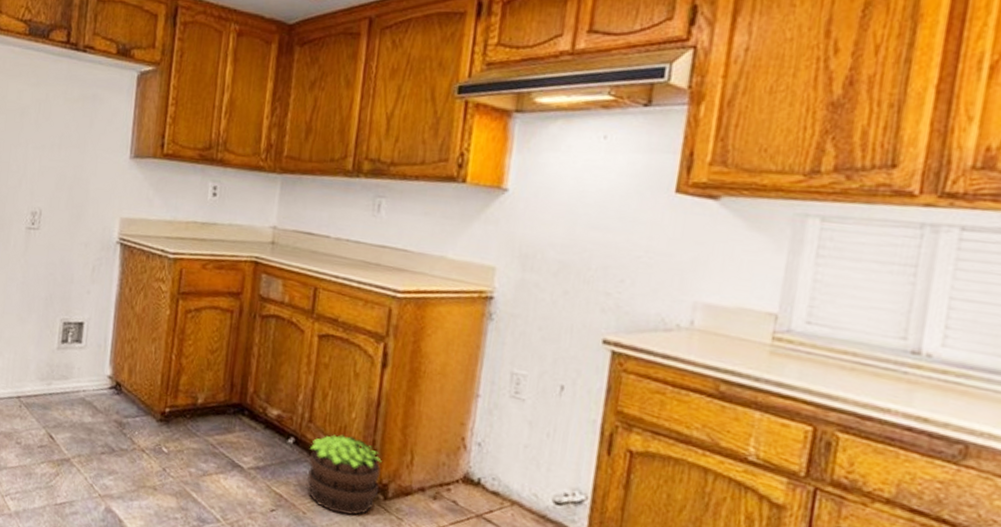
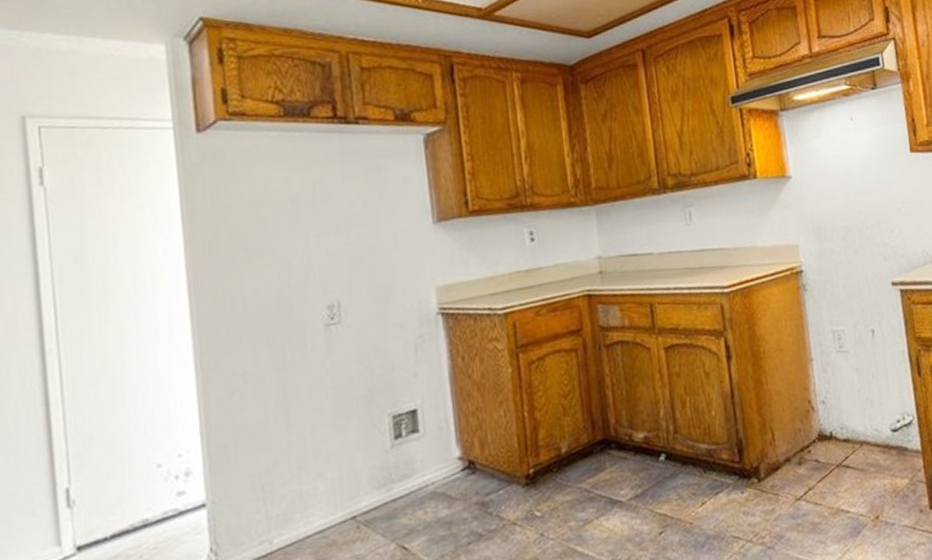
potted plant: present [307,434,382,515] -> none [682,433,752,512]

